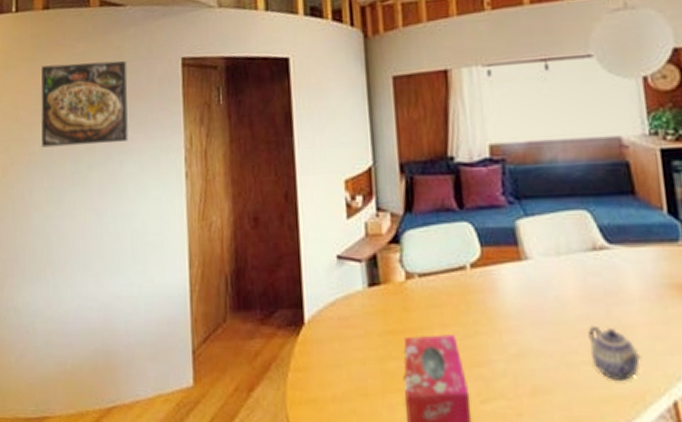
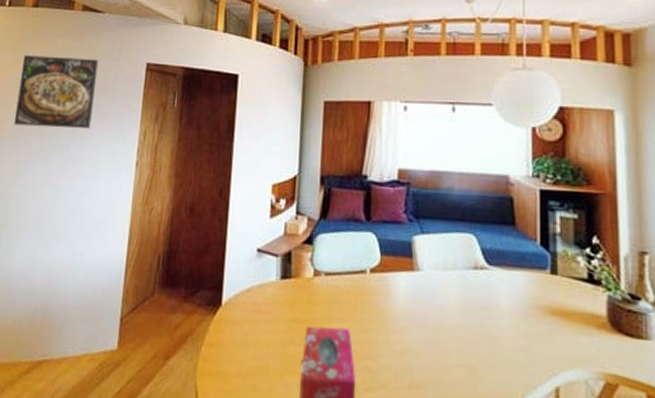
teapot: present [588,325,642,381] -> none [463,333,505,385]

